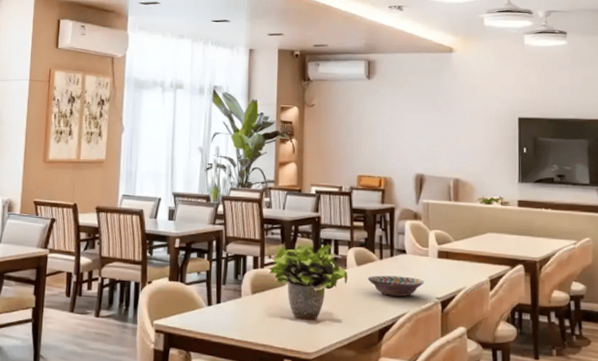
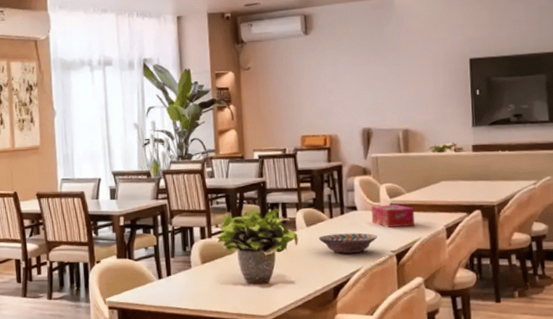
tissue box: none [419,251,461,275] -> present [371,204,416,227]

